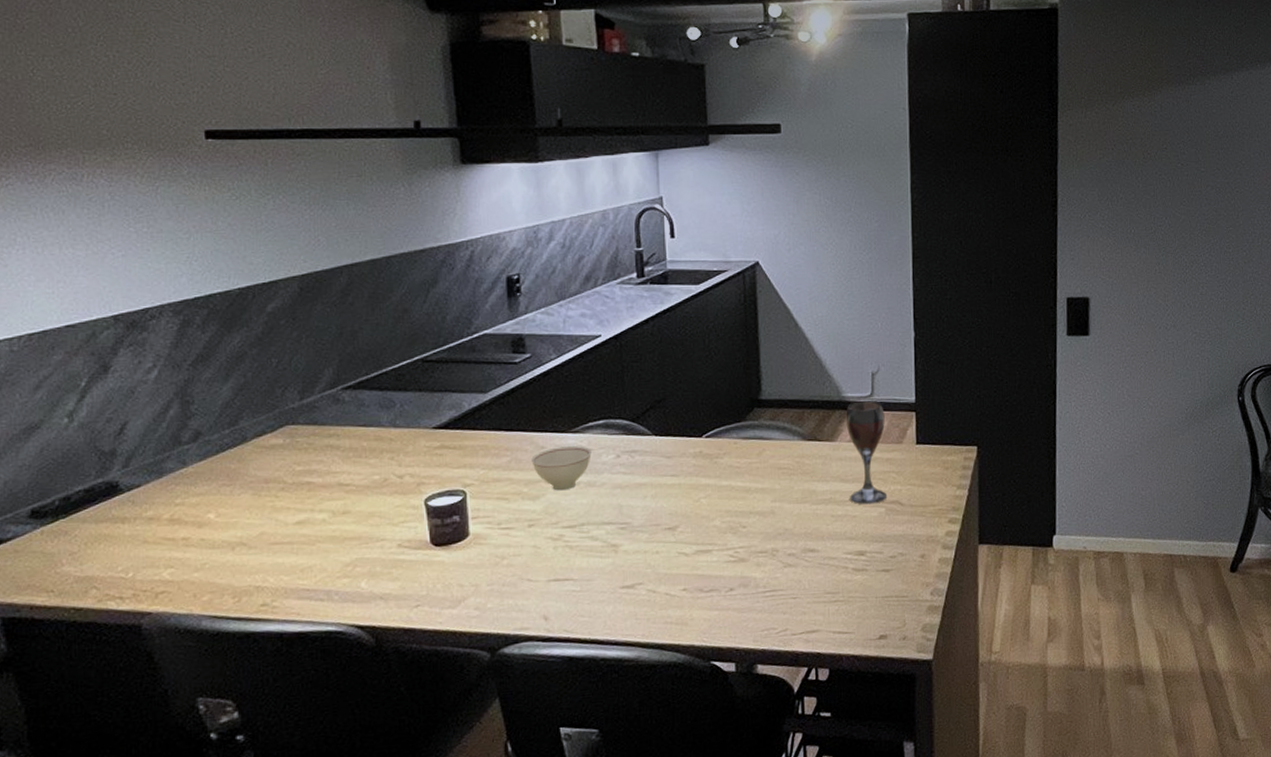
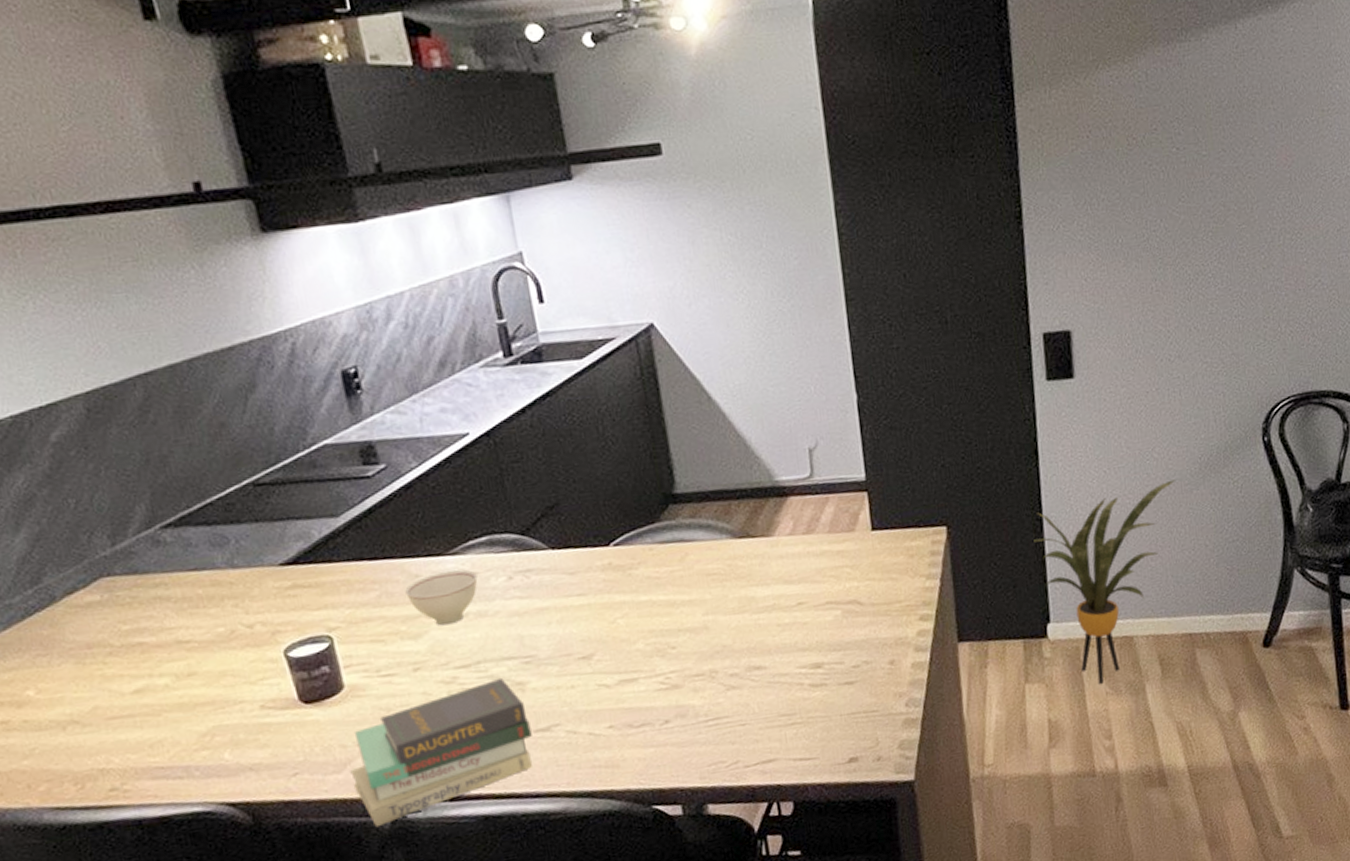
books: none [463,539,618,659] -> present [350,677,532,828]
cup: present [846,401,888,505] -> none [782,483,843,609]
house plant: none [1047,425,1165,592] -> present [1034,479,1175,685]

